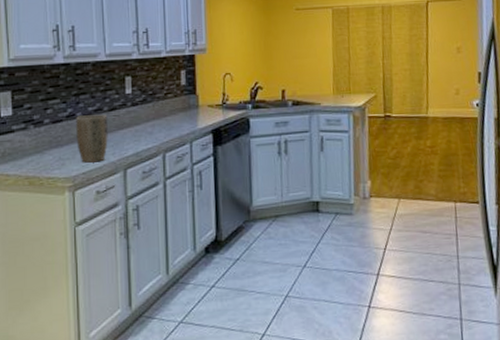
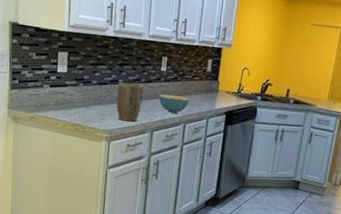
cereal bowl: none [127,120,166,143] -> present [159,94,190,113]

